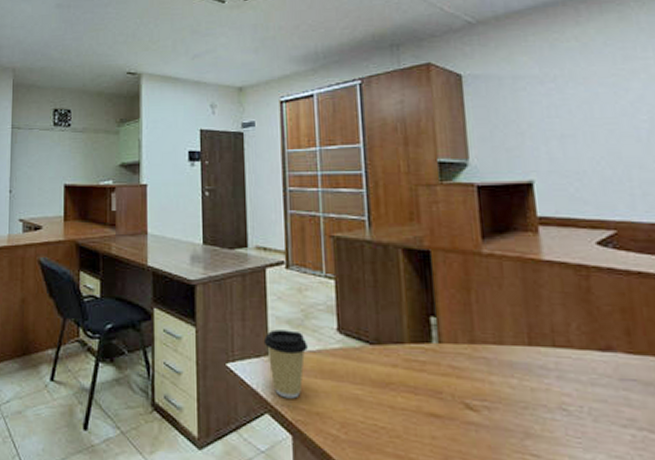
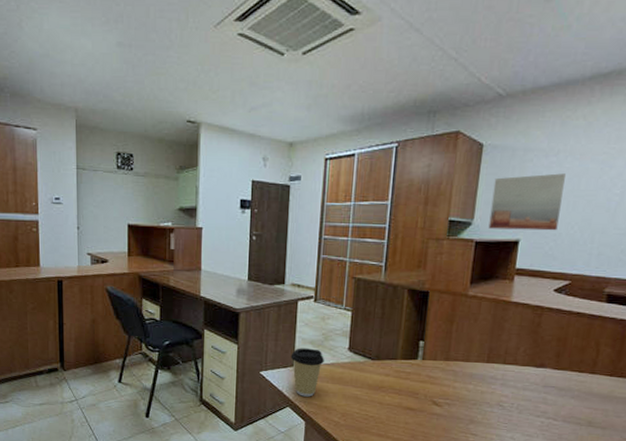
wall art: none [484,101,579,170] -> present [488,173,566,231]

